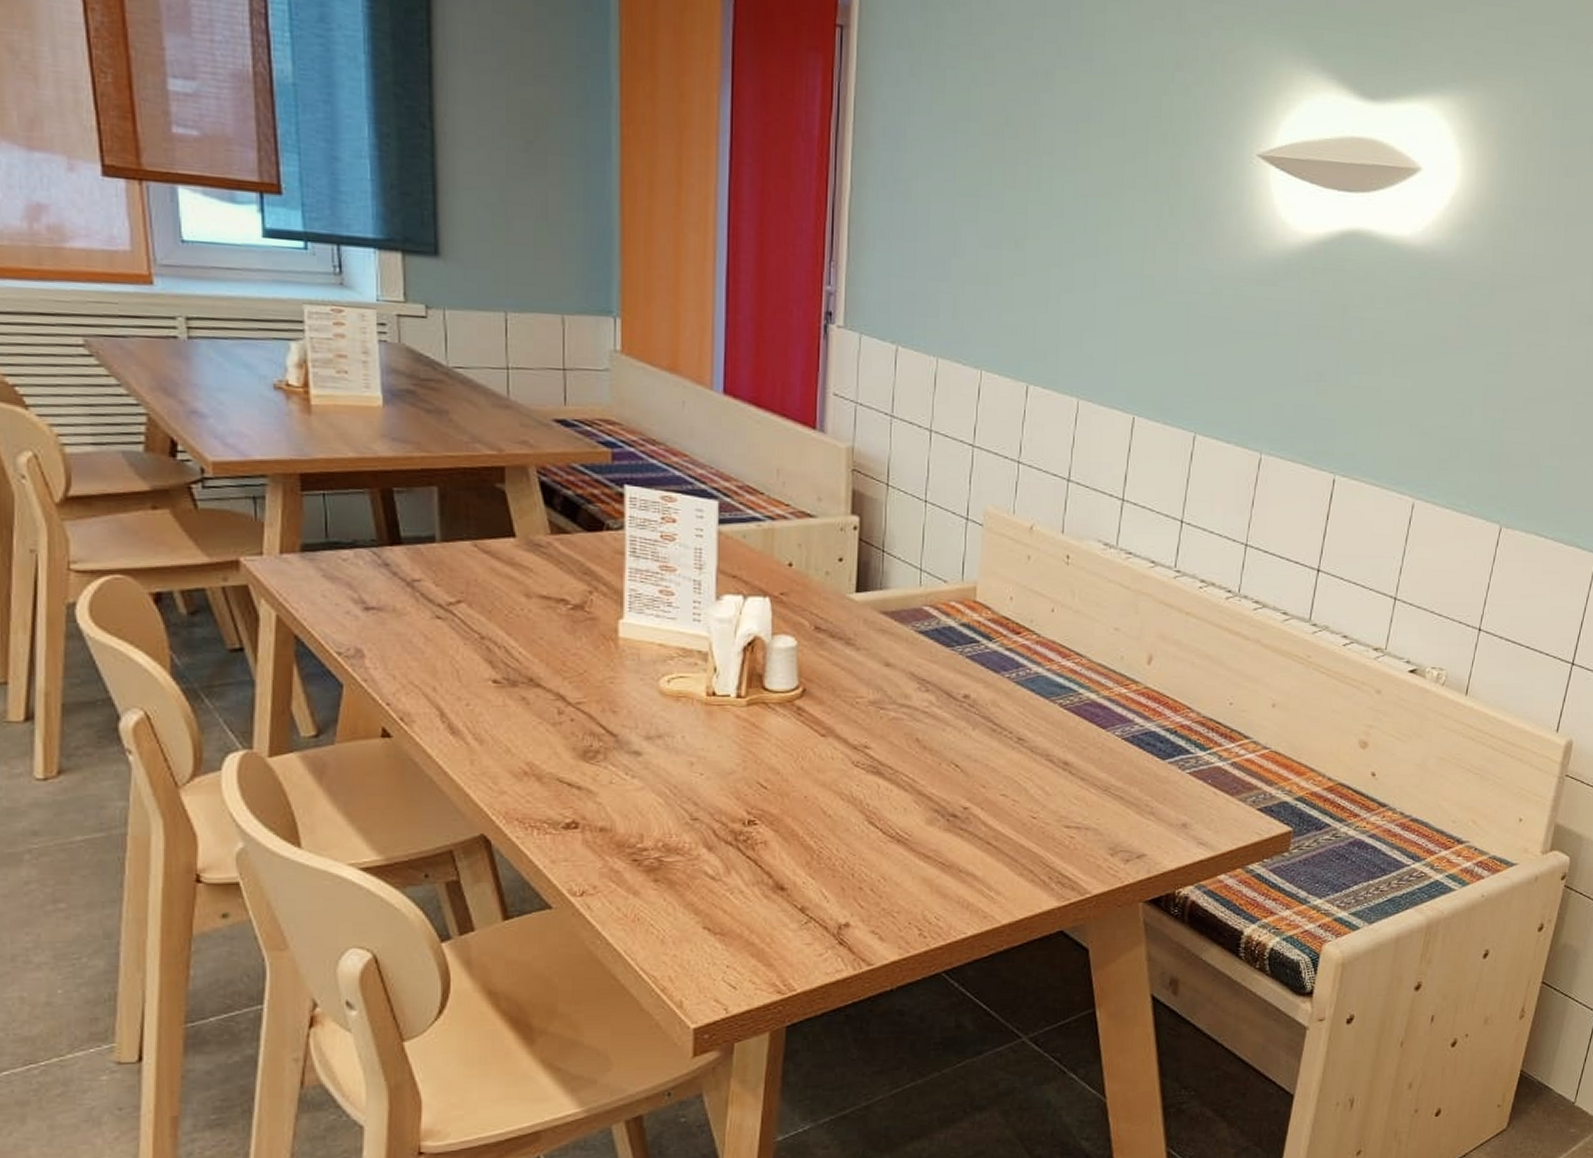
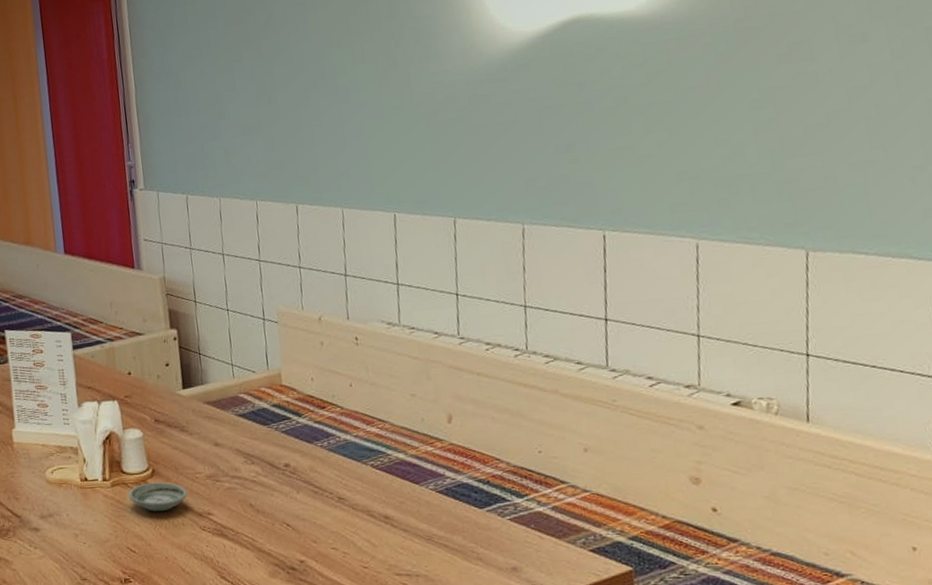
saucer: none [768,704,843,741] -> present [128,481,188,512]

